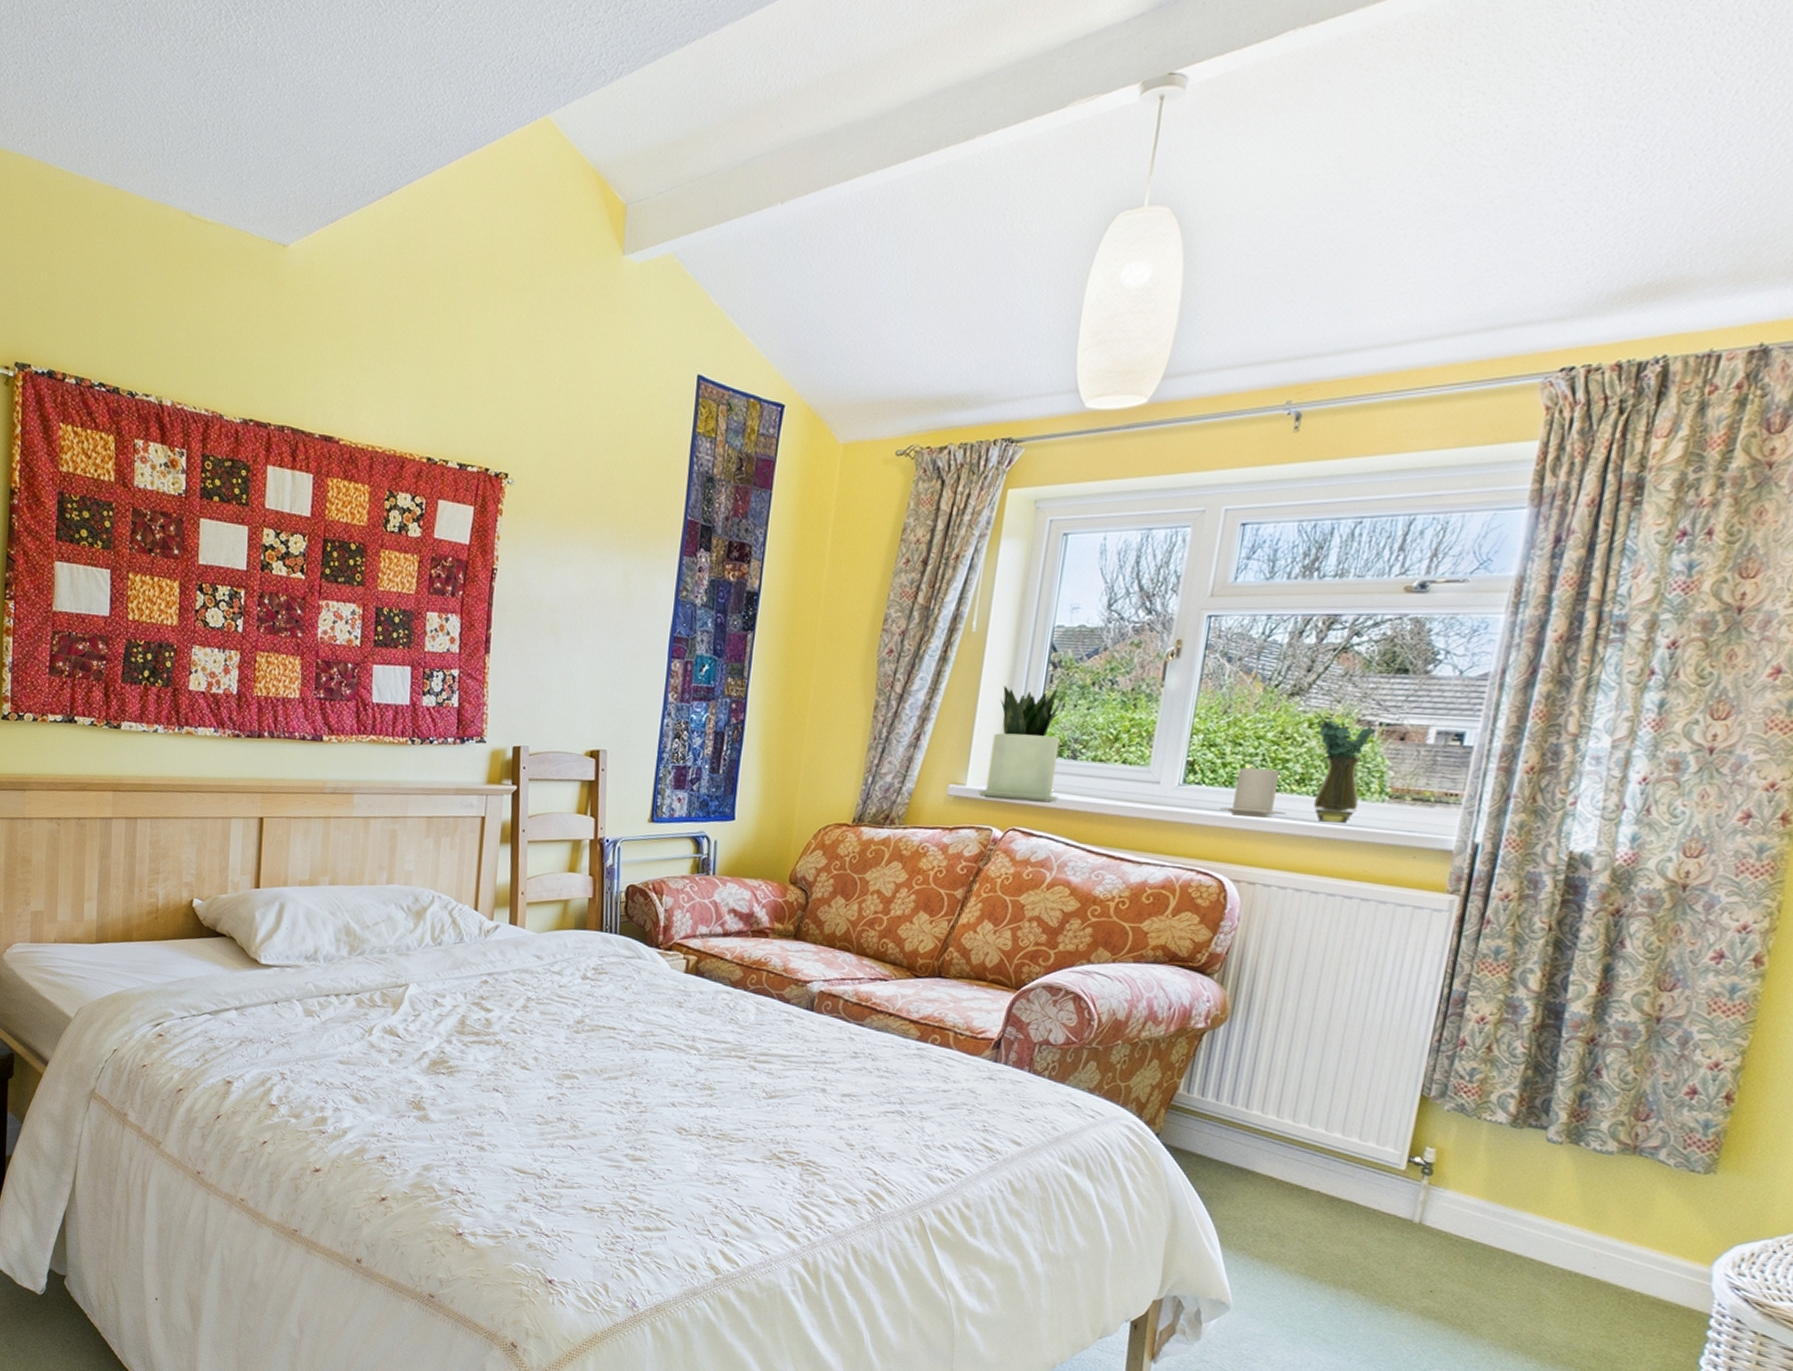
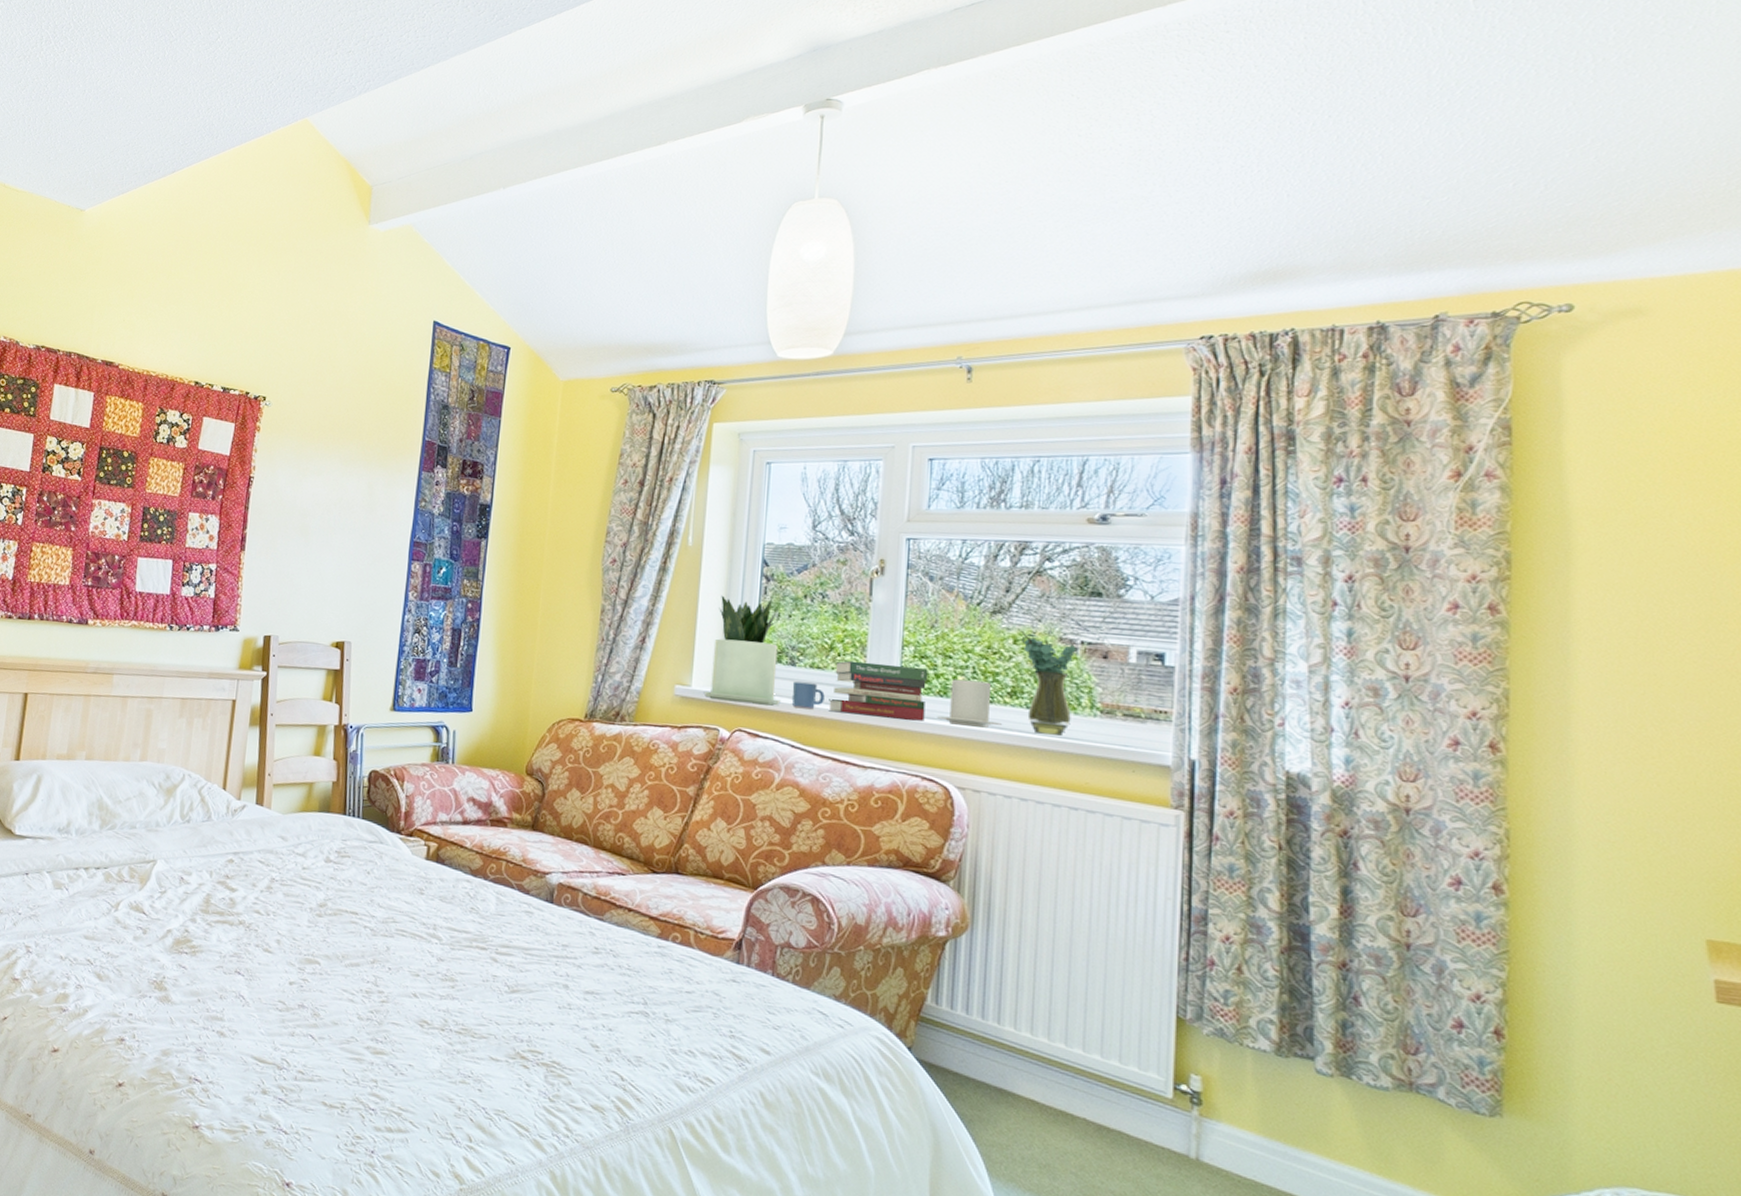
mug: none [1070,776,1105,806] -> present [792,681,825,710]
books: none [1107,752,1216,814] -> present [828,660,928,722]

